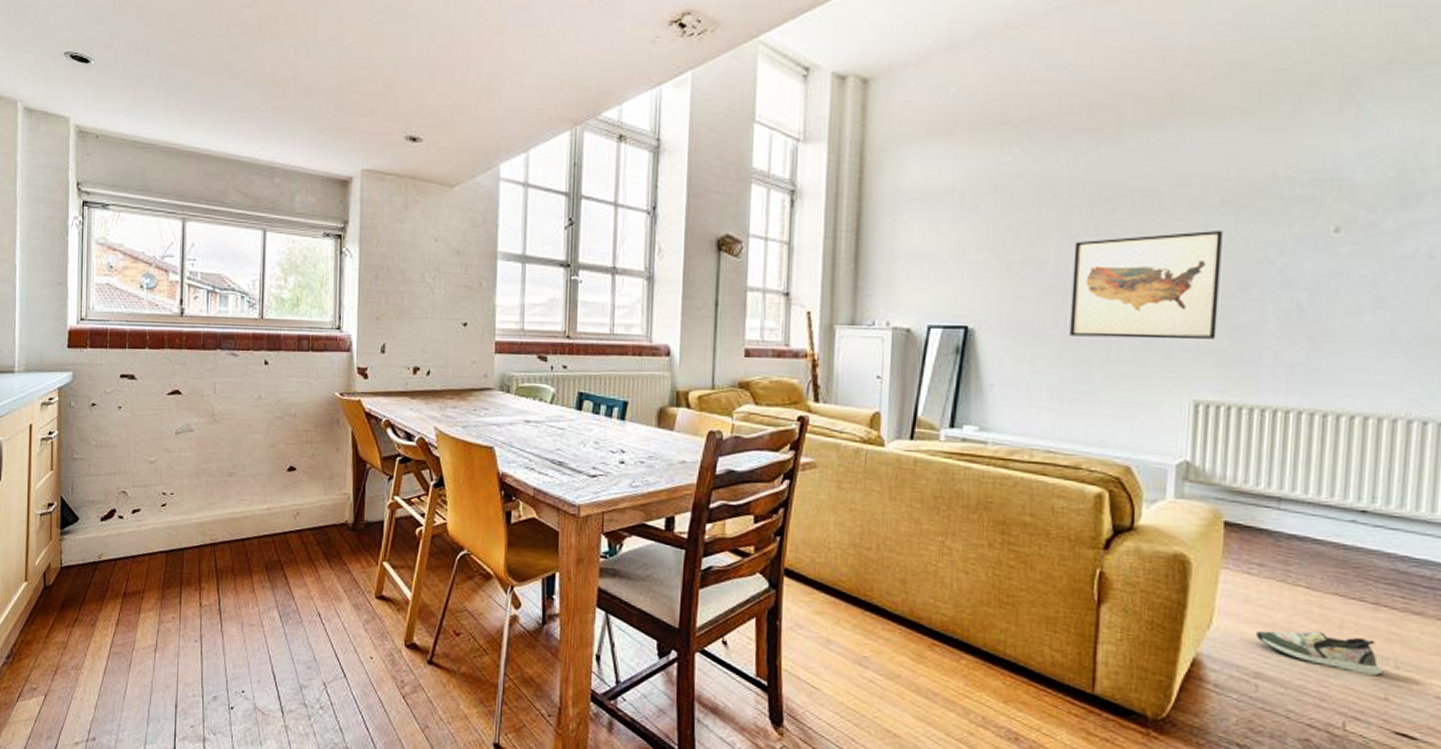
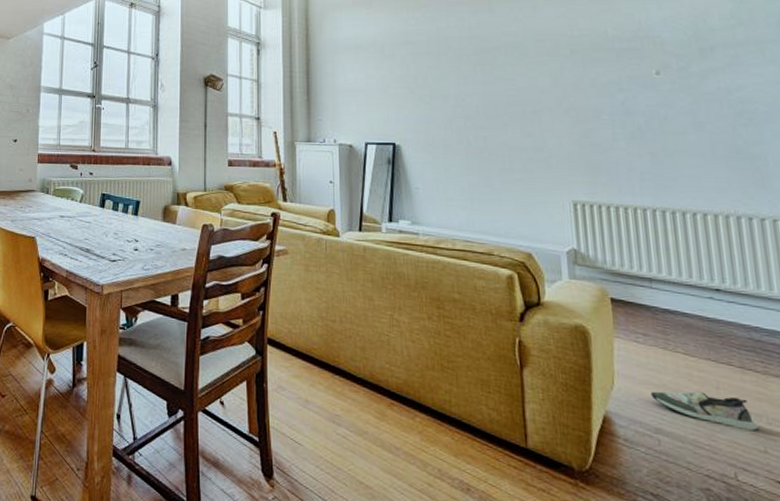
wall art: present [1069,231,1223,340] -> none [468,73,582,154]

